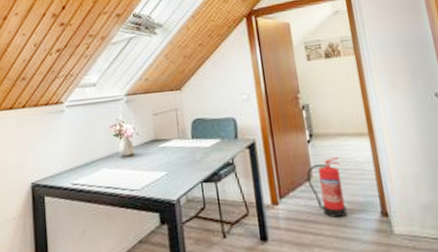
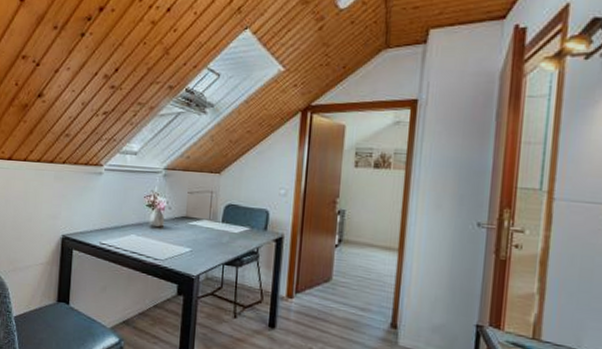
fire extinguisher: present [306,157,348,218] -> none [326,265,362,321]

